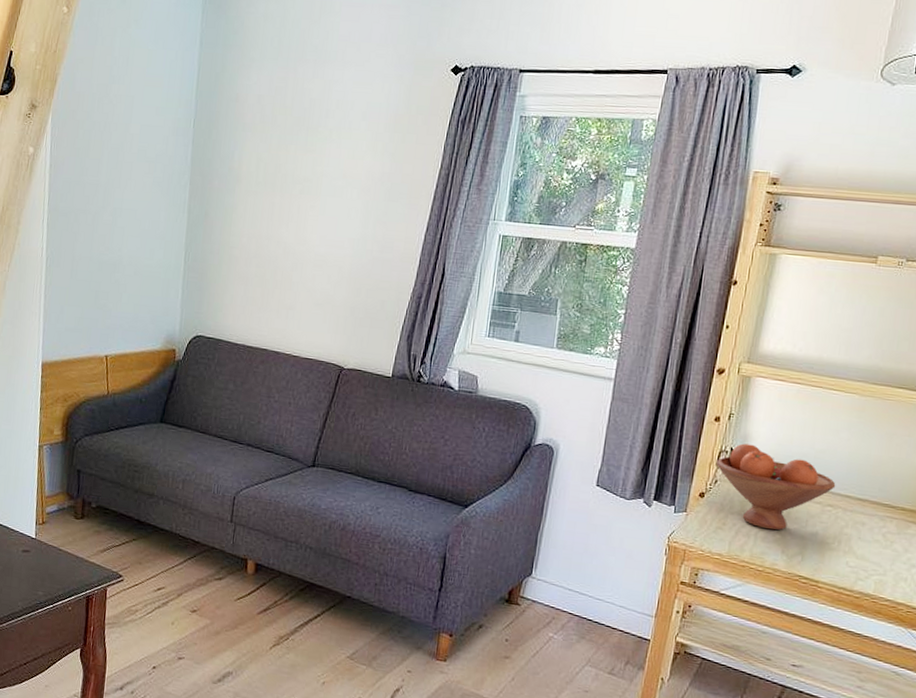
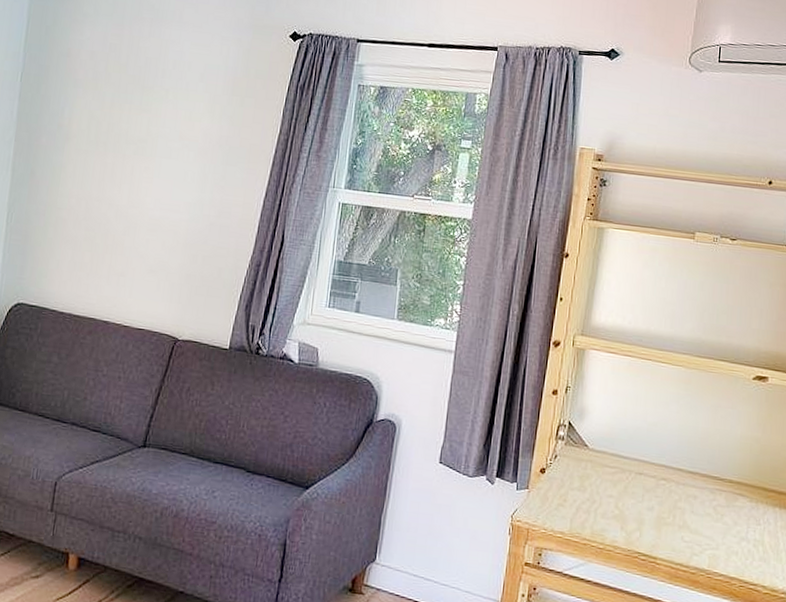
fruit bowl: present [715,443,836,530] -> none [555,417,668,506]

